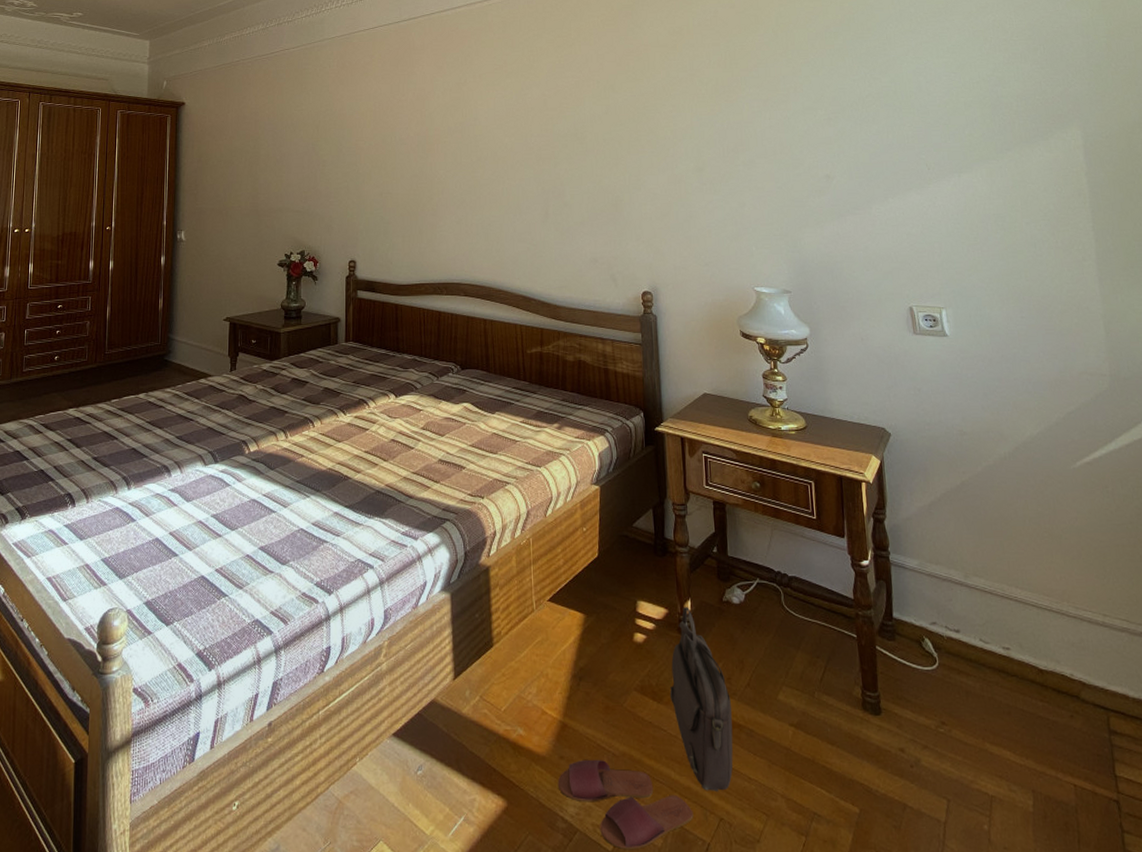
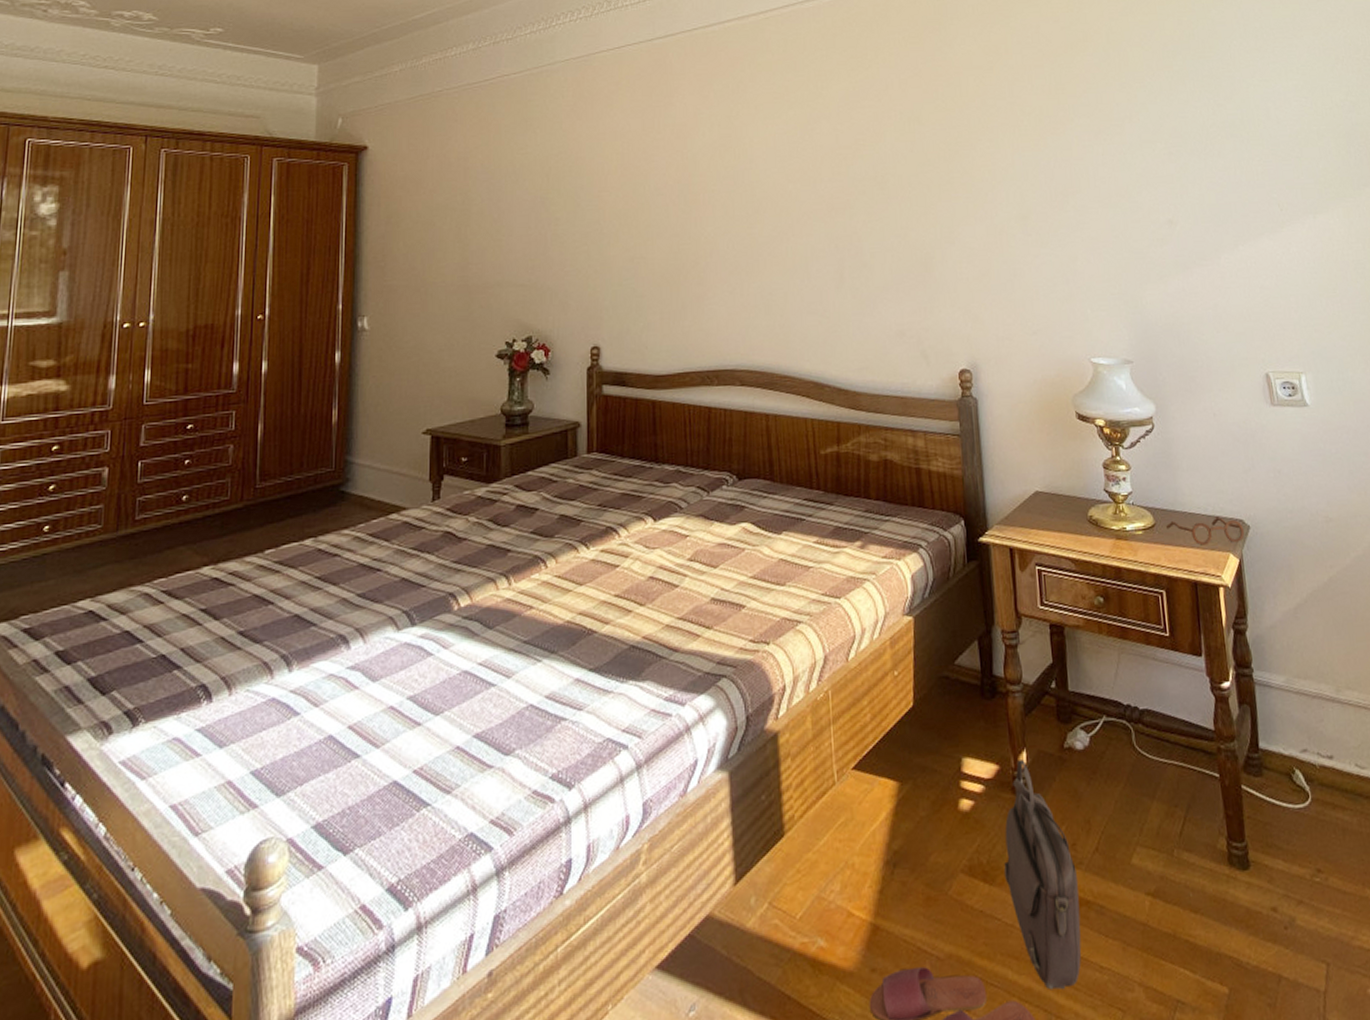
glasses: none [817,424,886,447] -> present [1166,516,1245,546]

